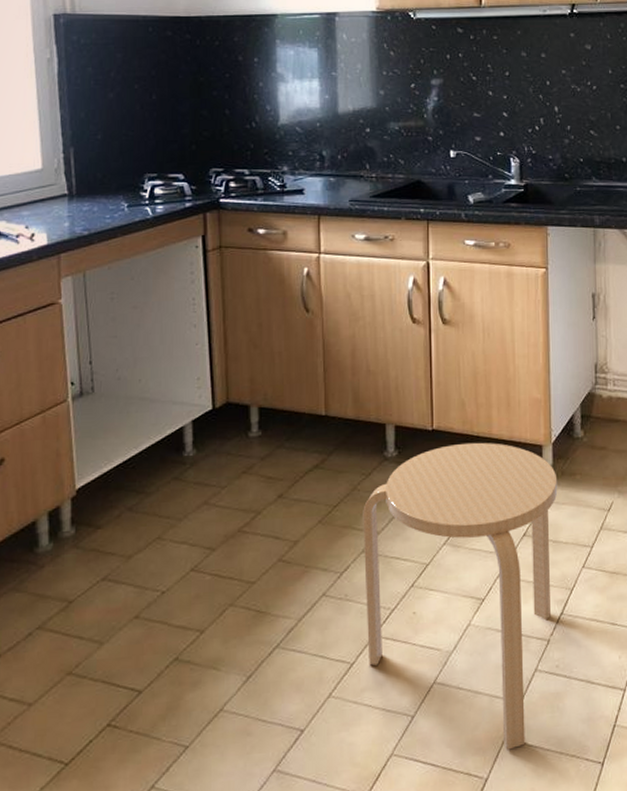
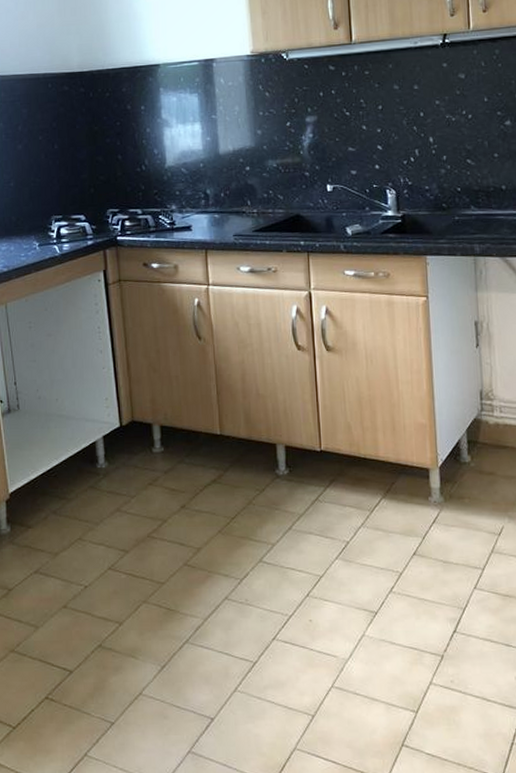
stool: present [363,442,558,750] -> none [258,464,447,756]

